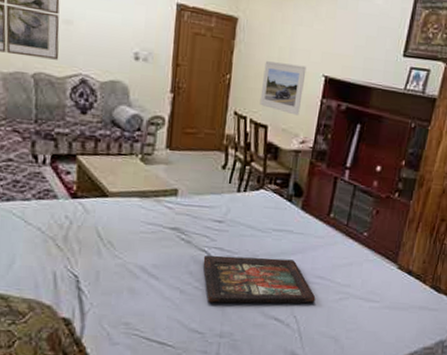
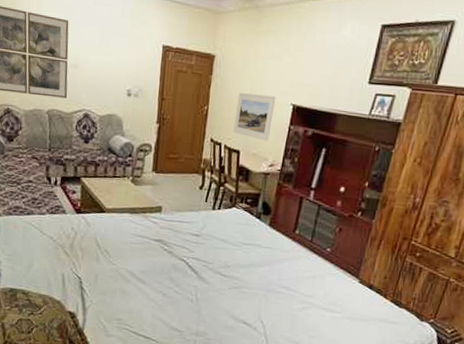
decorative tray: present [203,255,316,304] -> none [182,264,281,311]

